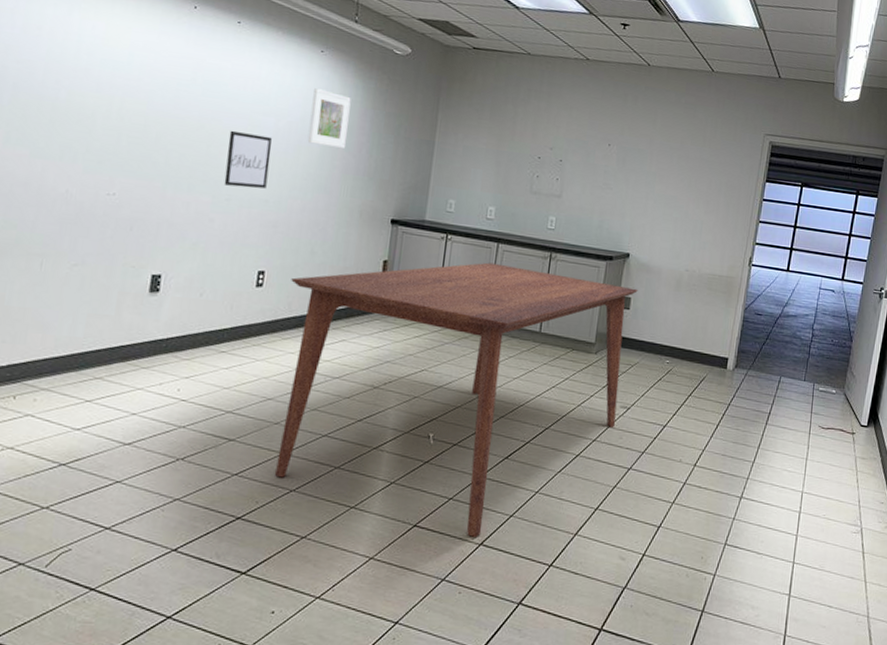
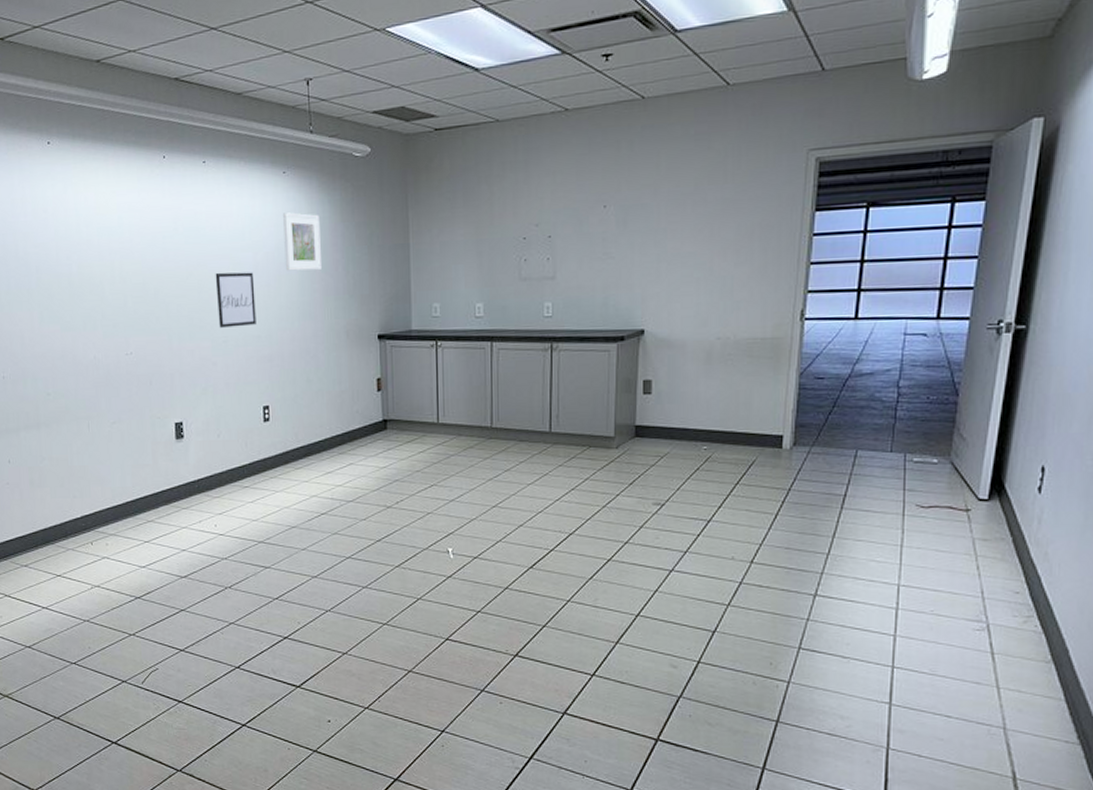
dining table: present [275,262,638,537] -> none [294,364,659,649]

